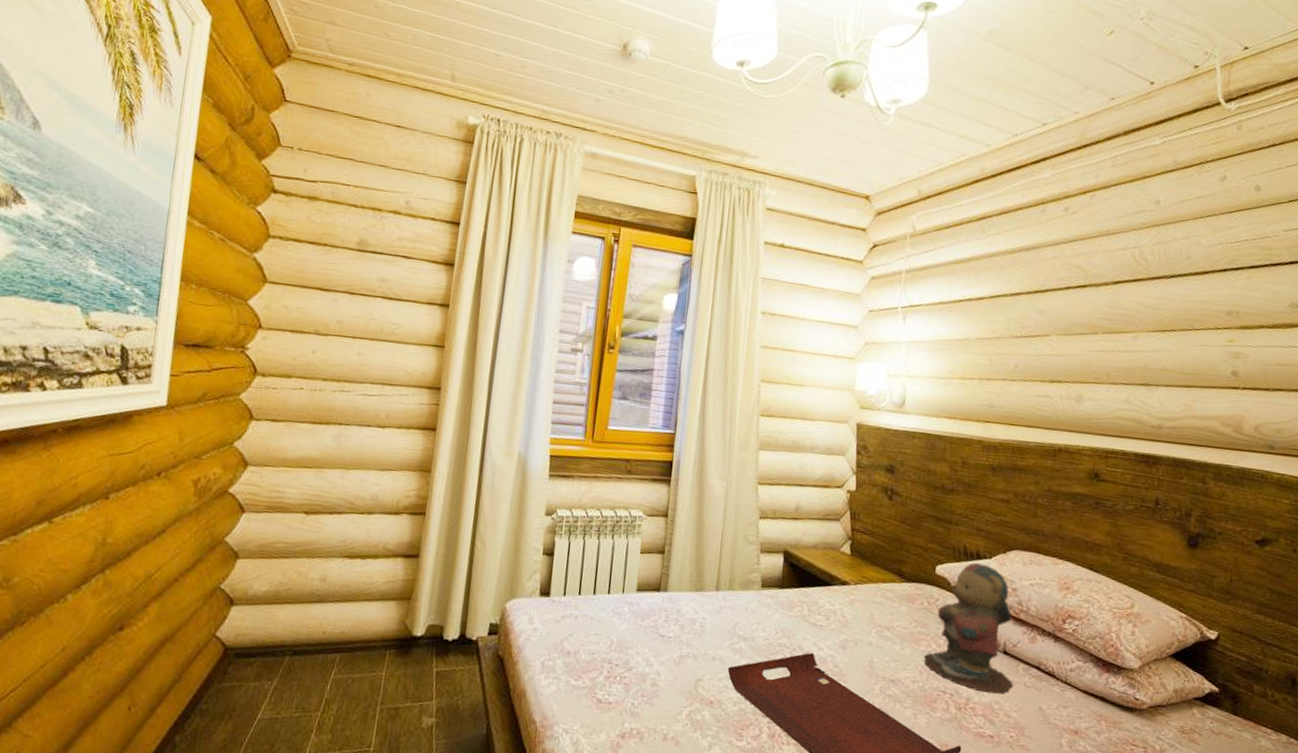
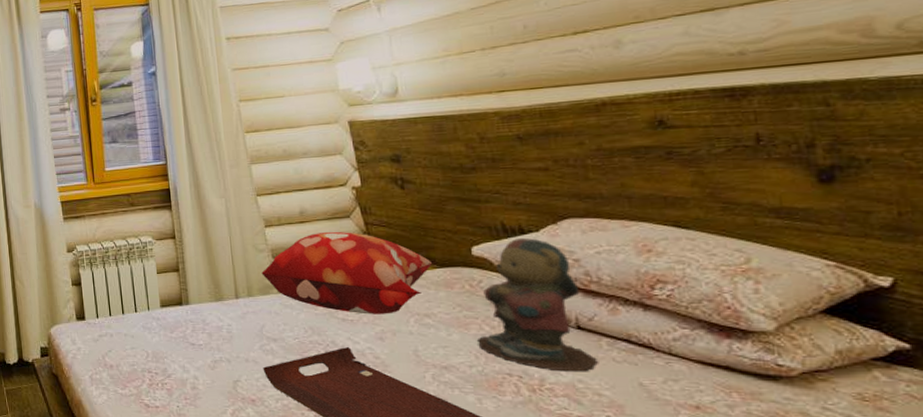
decorative pillow: none [746,532,901,623] -> present [261,231,432,315]

